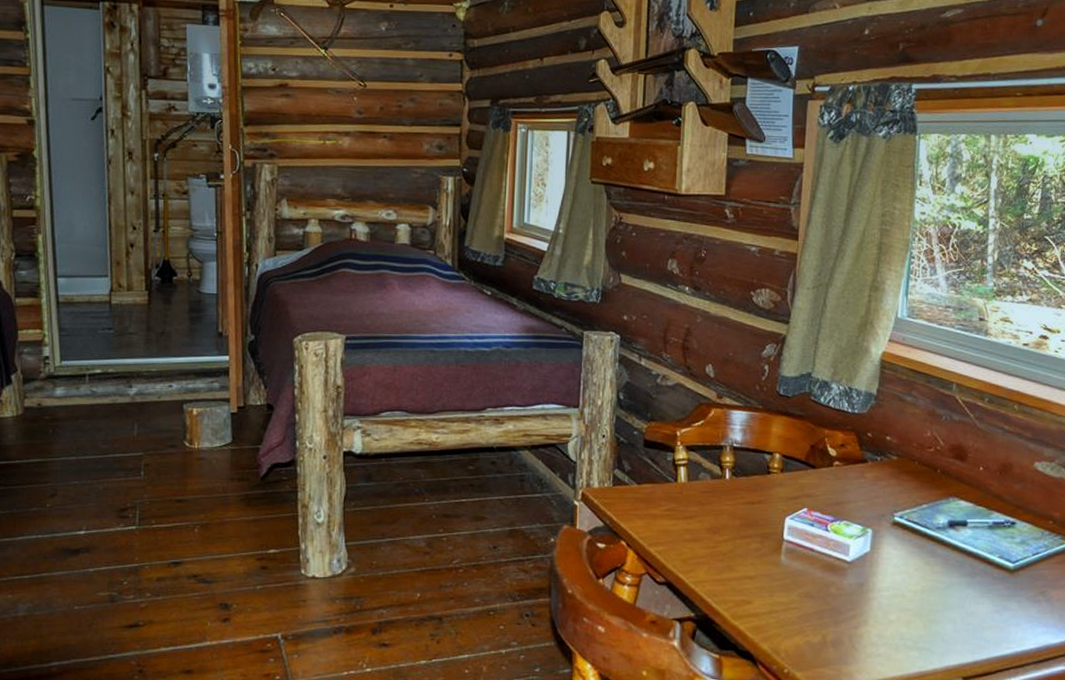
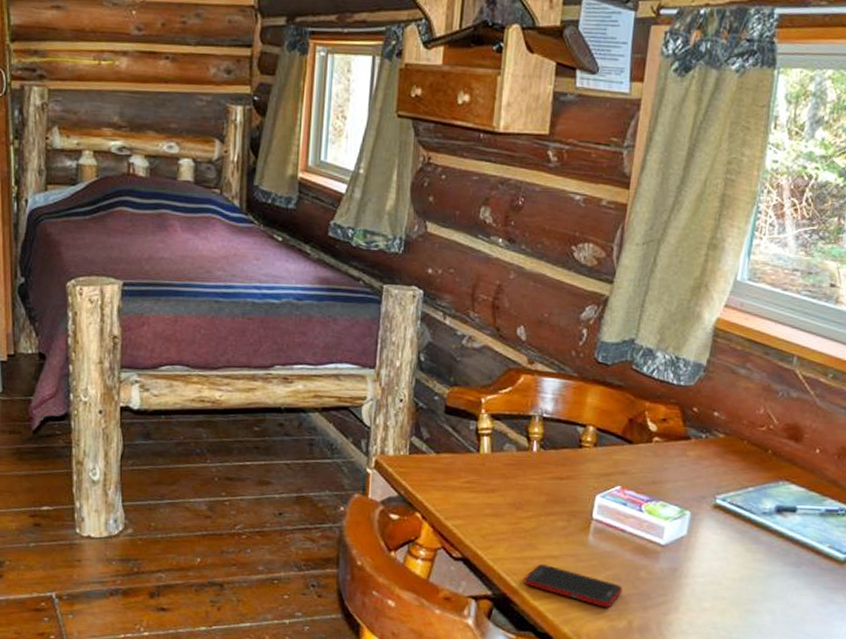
cell phone: none [723,585,815,624] -> present [523,564,622,608]

